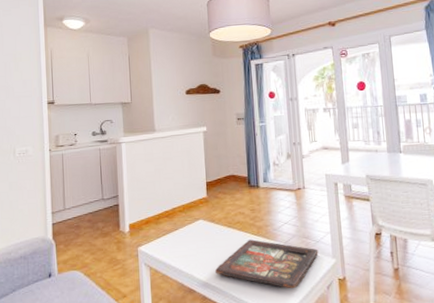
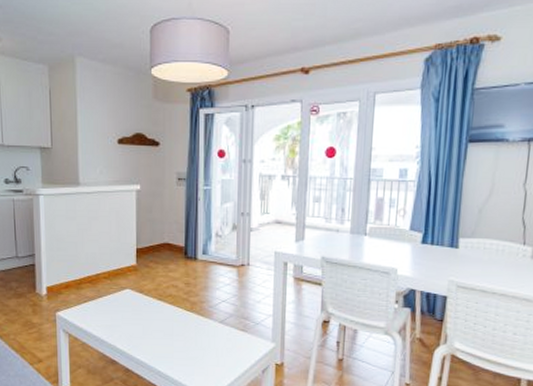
decorative tray: present [215,239,319,289] -> none [141,315,257,370]

